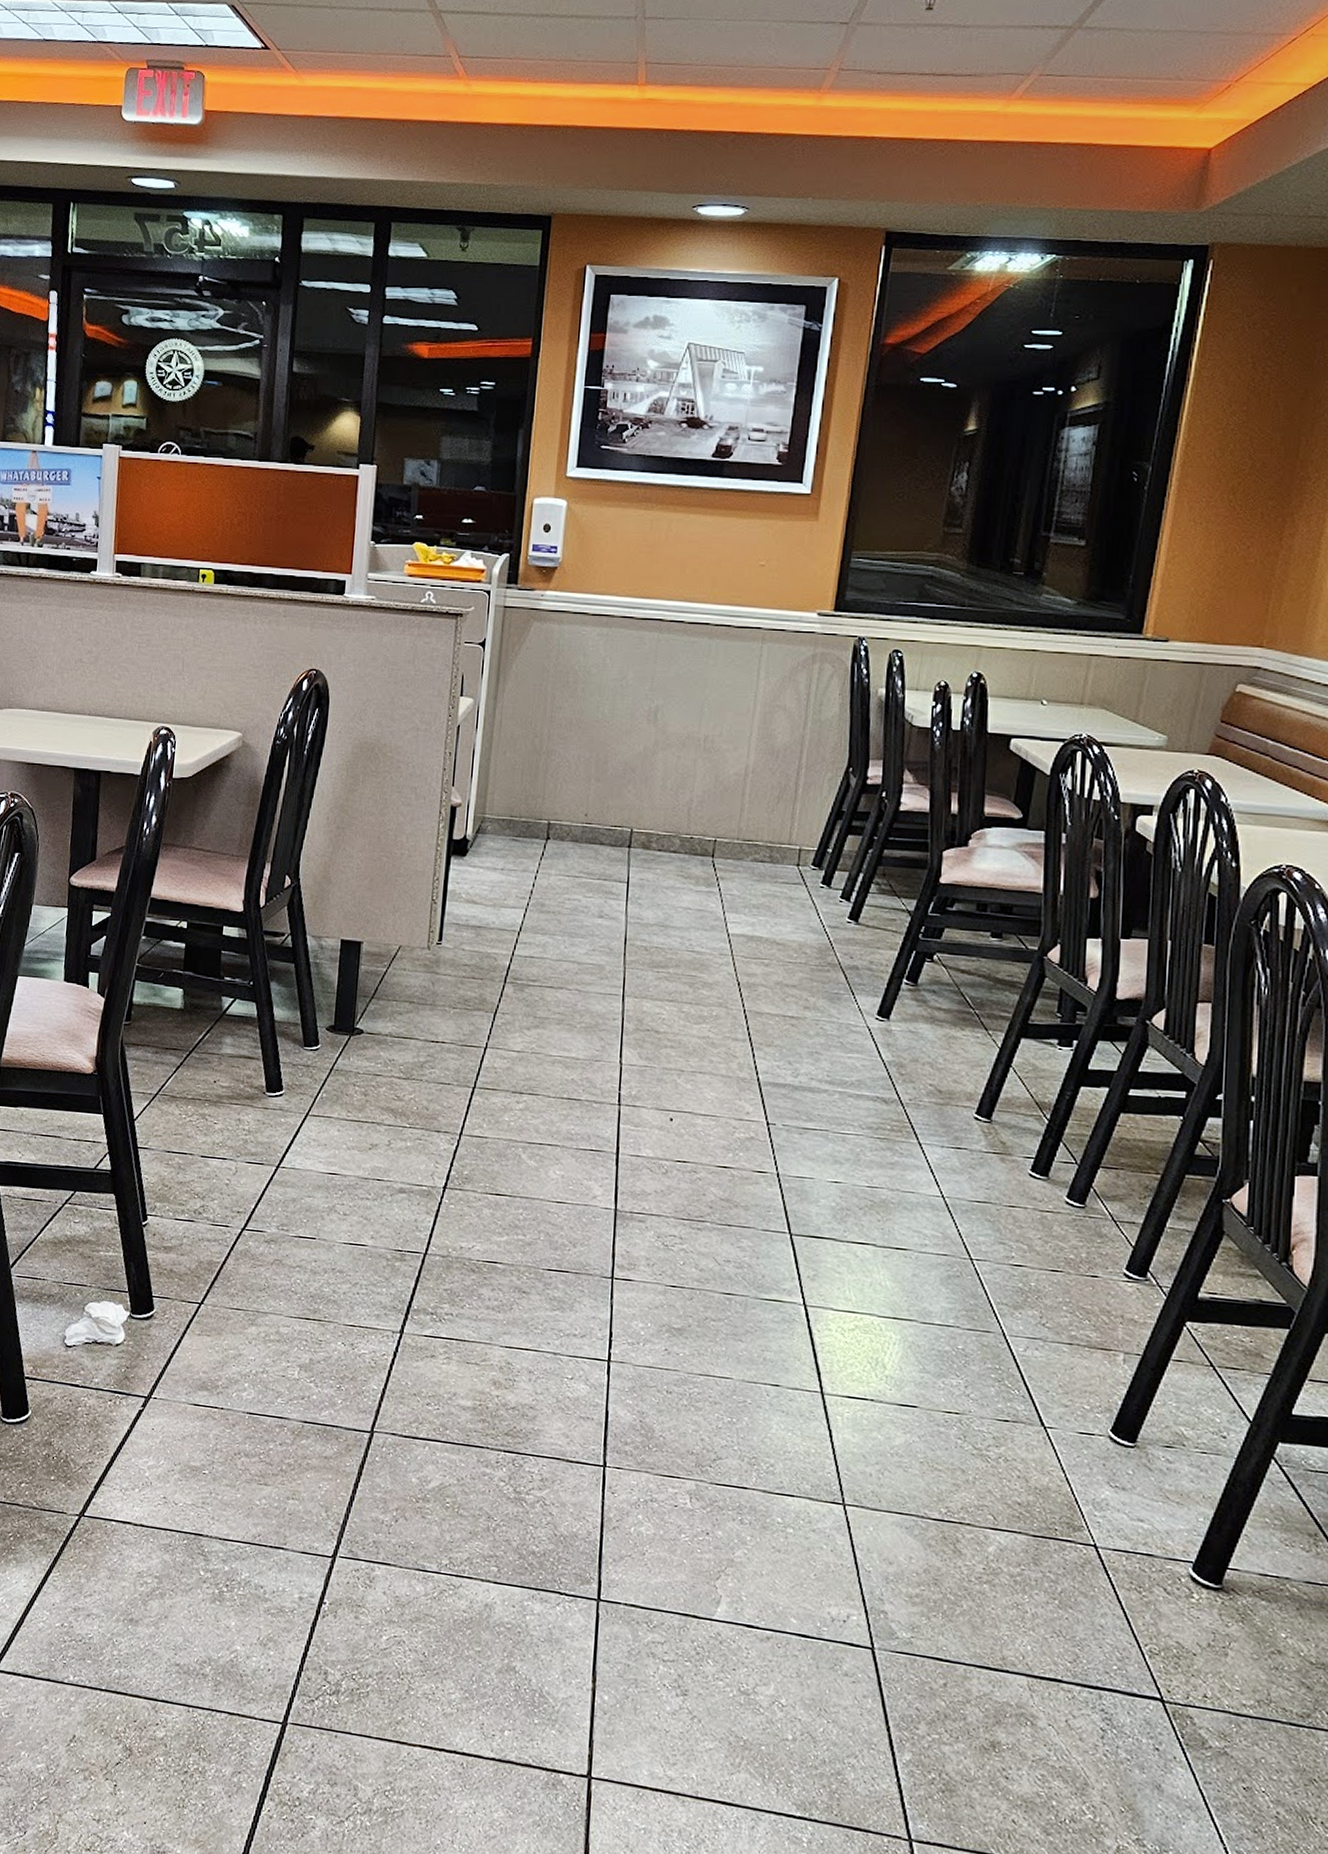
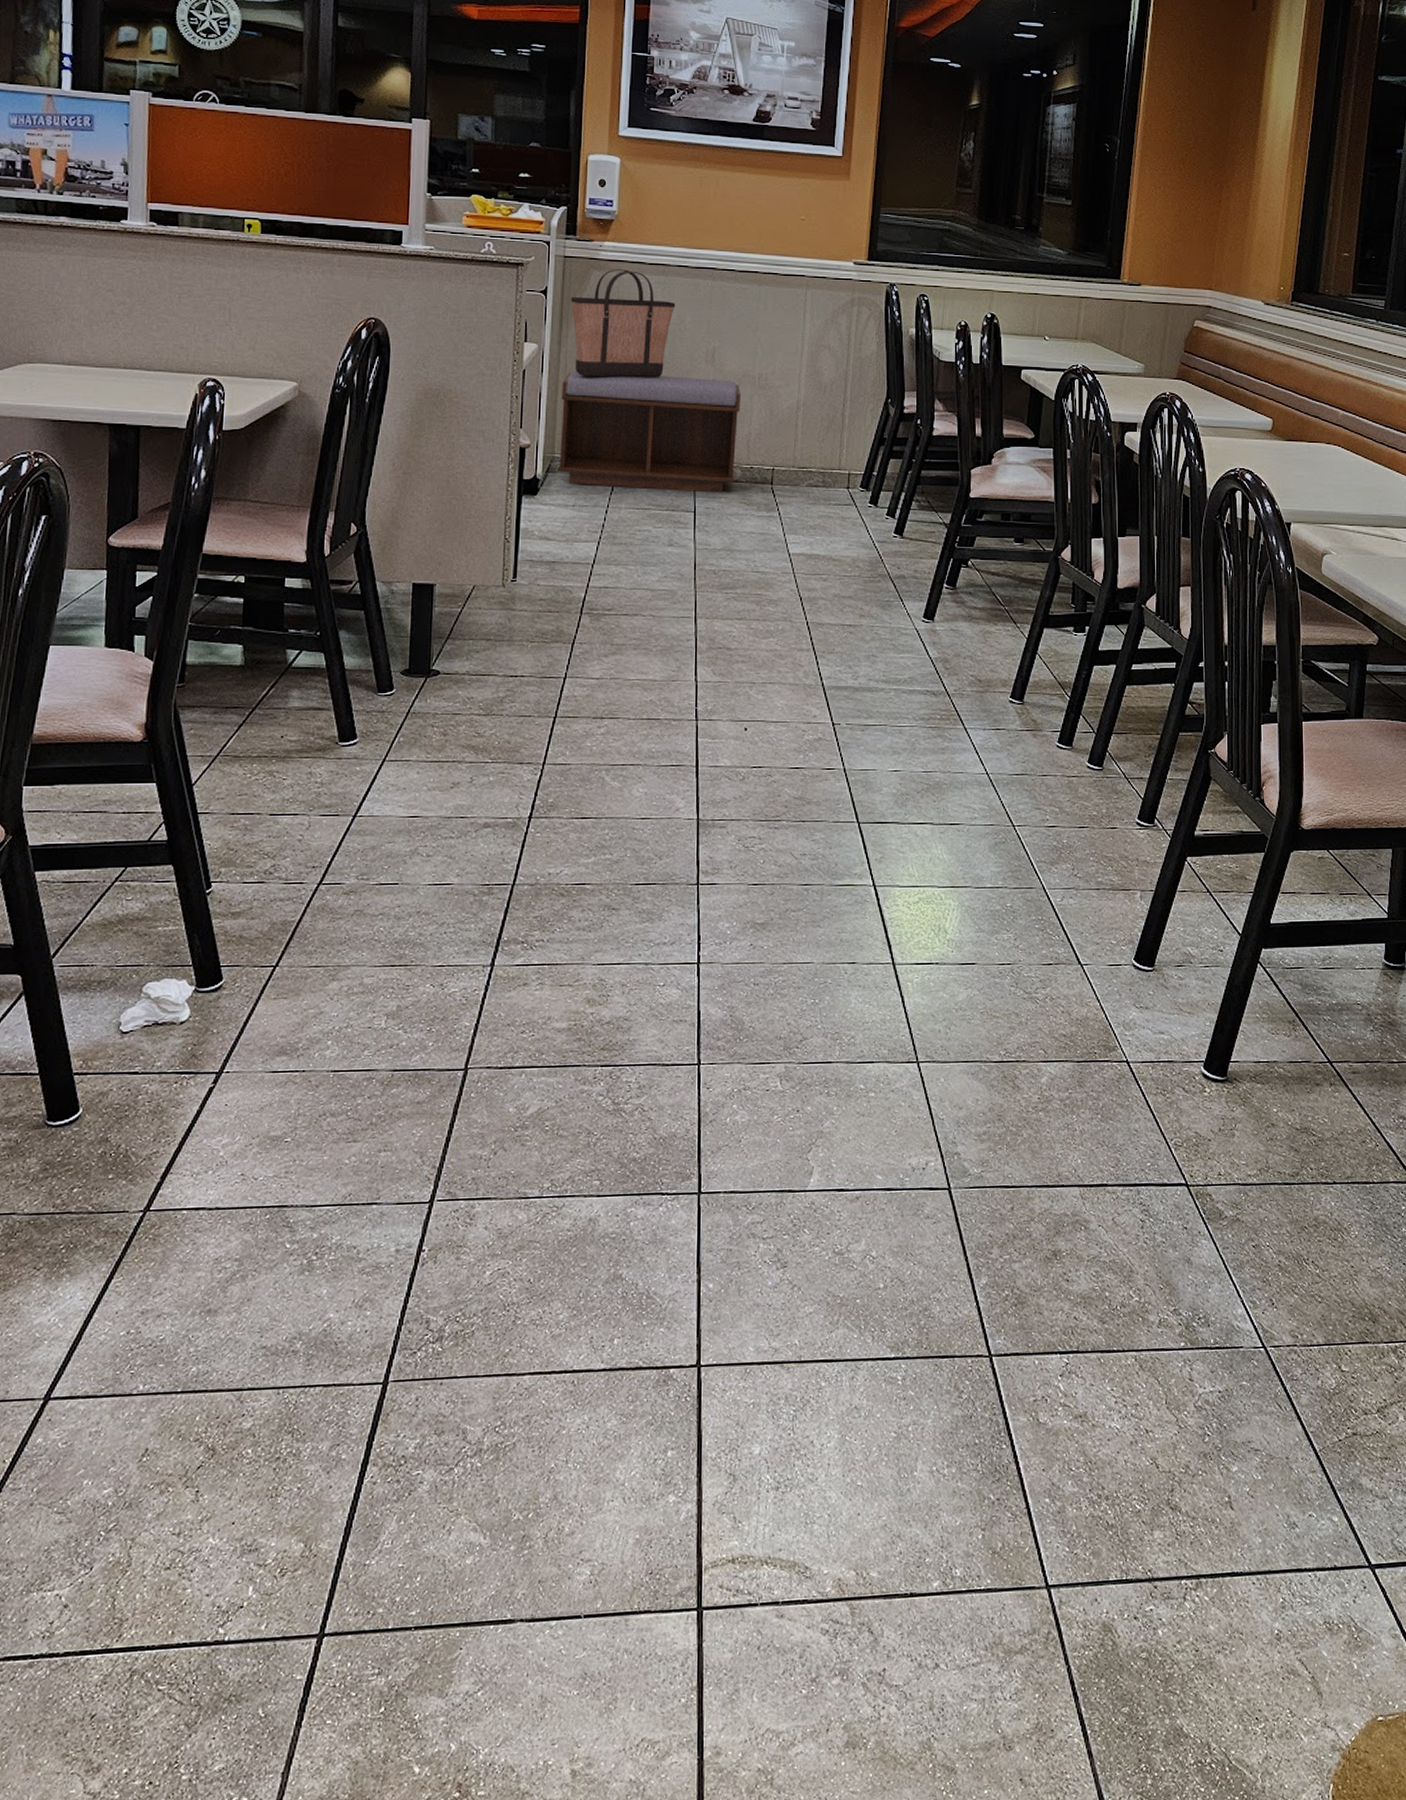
bench: none [488,727,684,864] -> present [558,370,741,493]
shopping bag: none [509,620,619,738] -> present [571,269,676,378]

